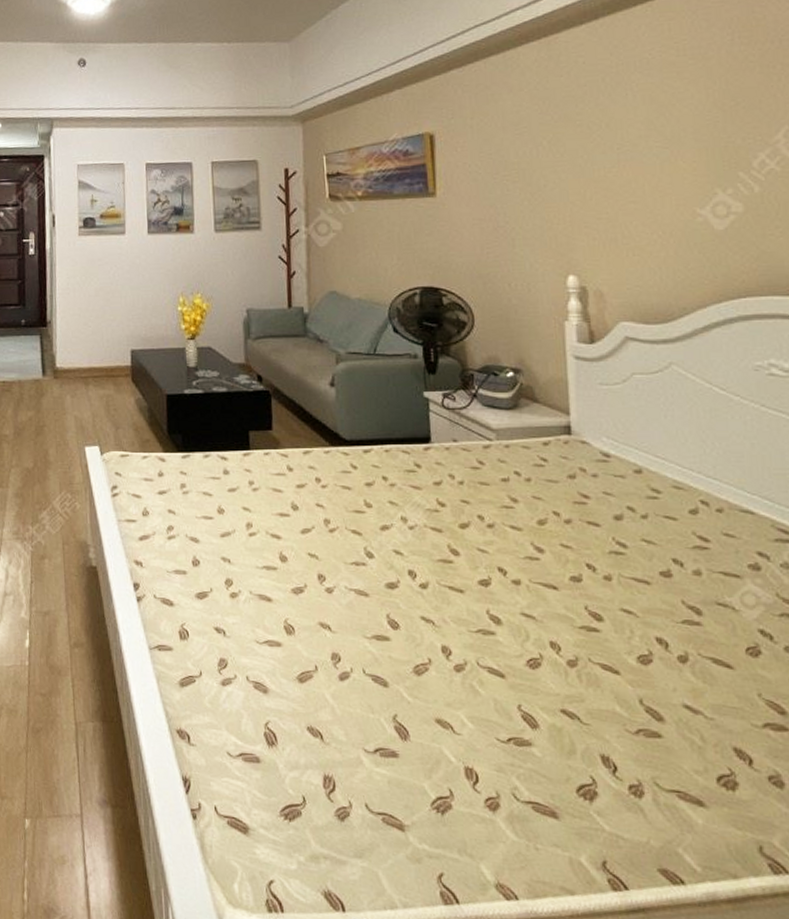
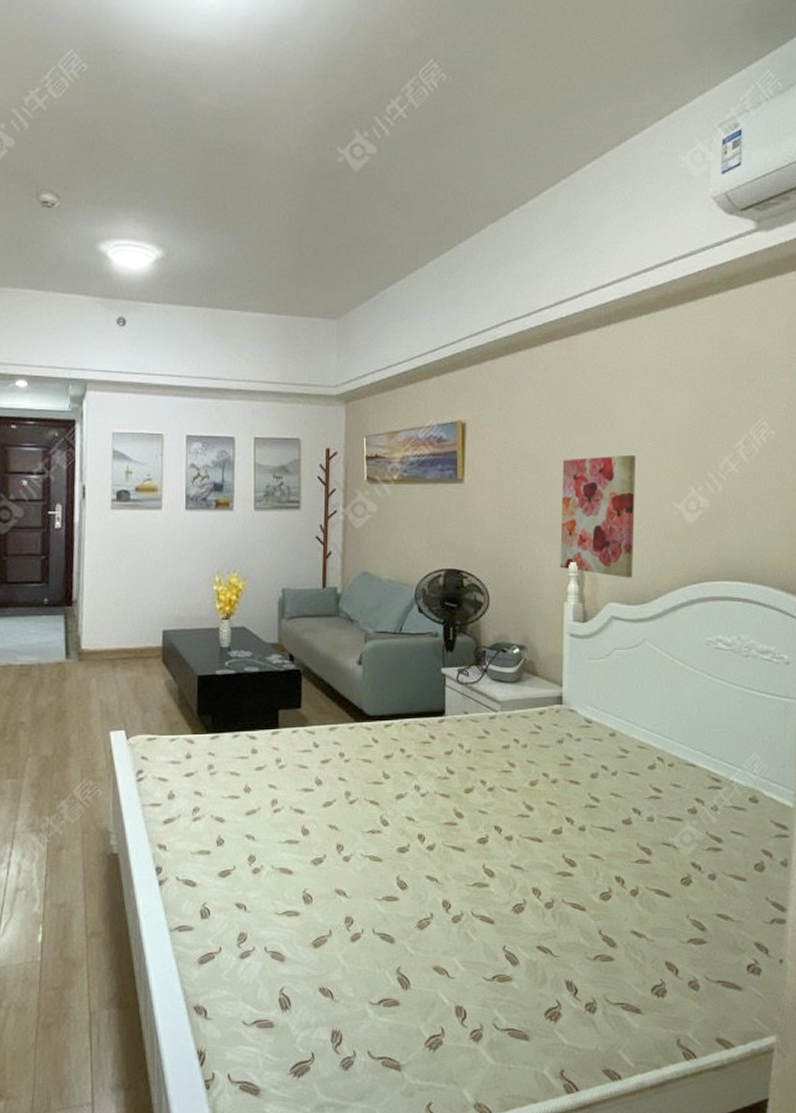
wall art: none [550,157,650,294] -> present [560,454,636,578]

